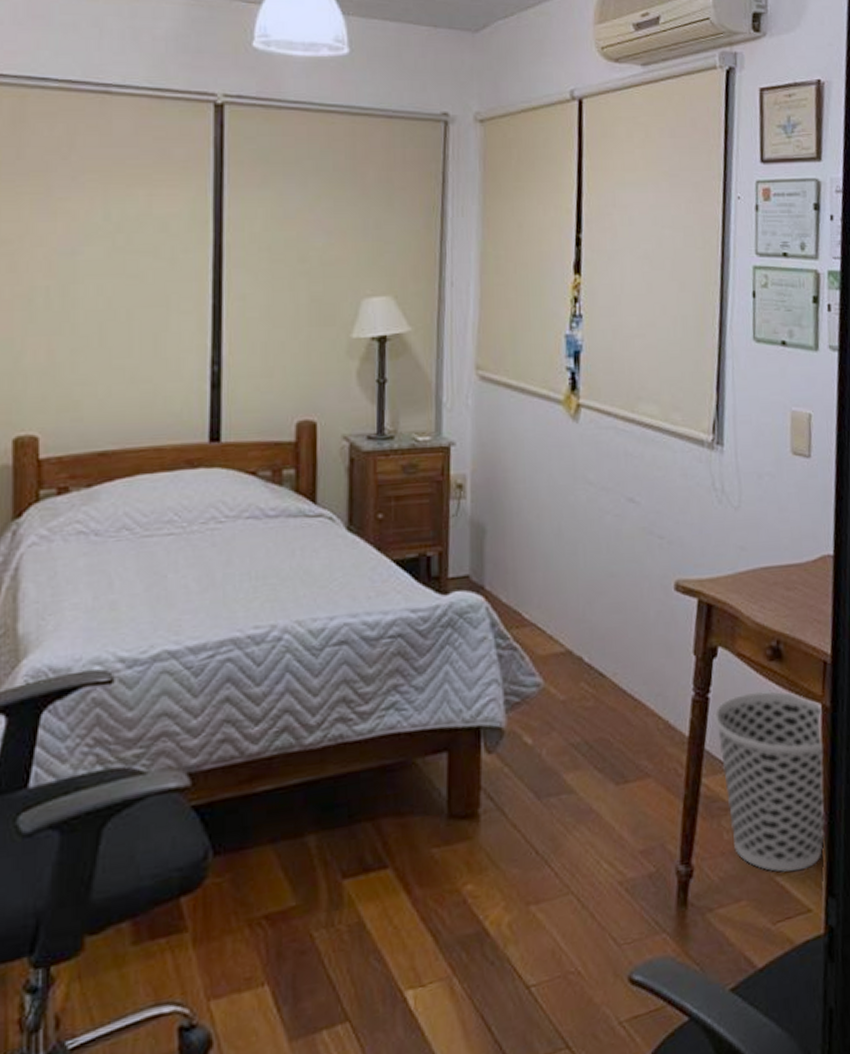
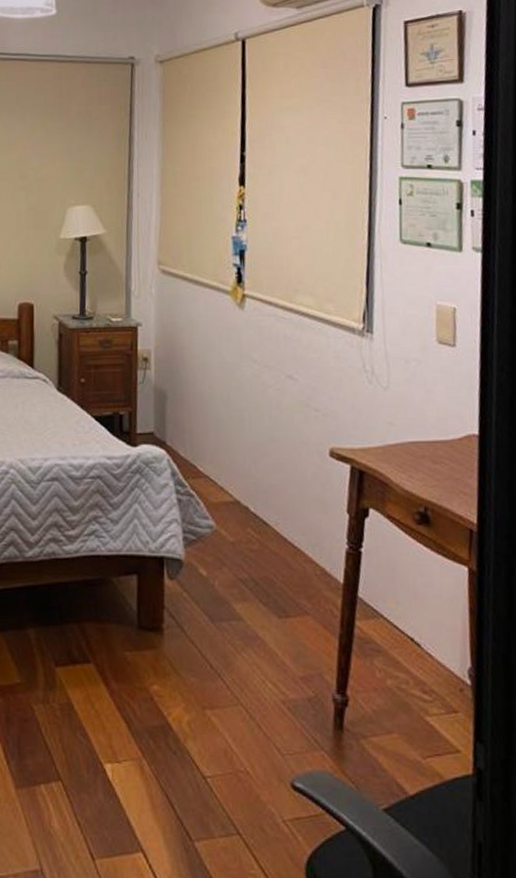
wastebasket: present [714,691,826,872] -> none [366,550,473,714]

